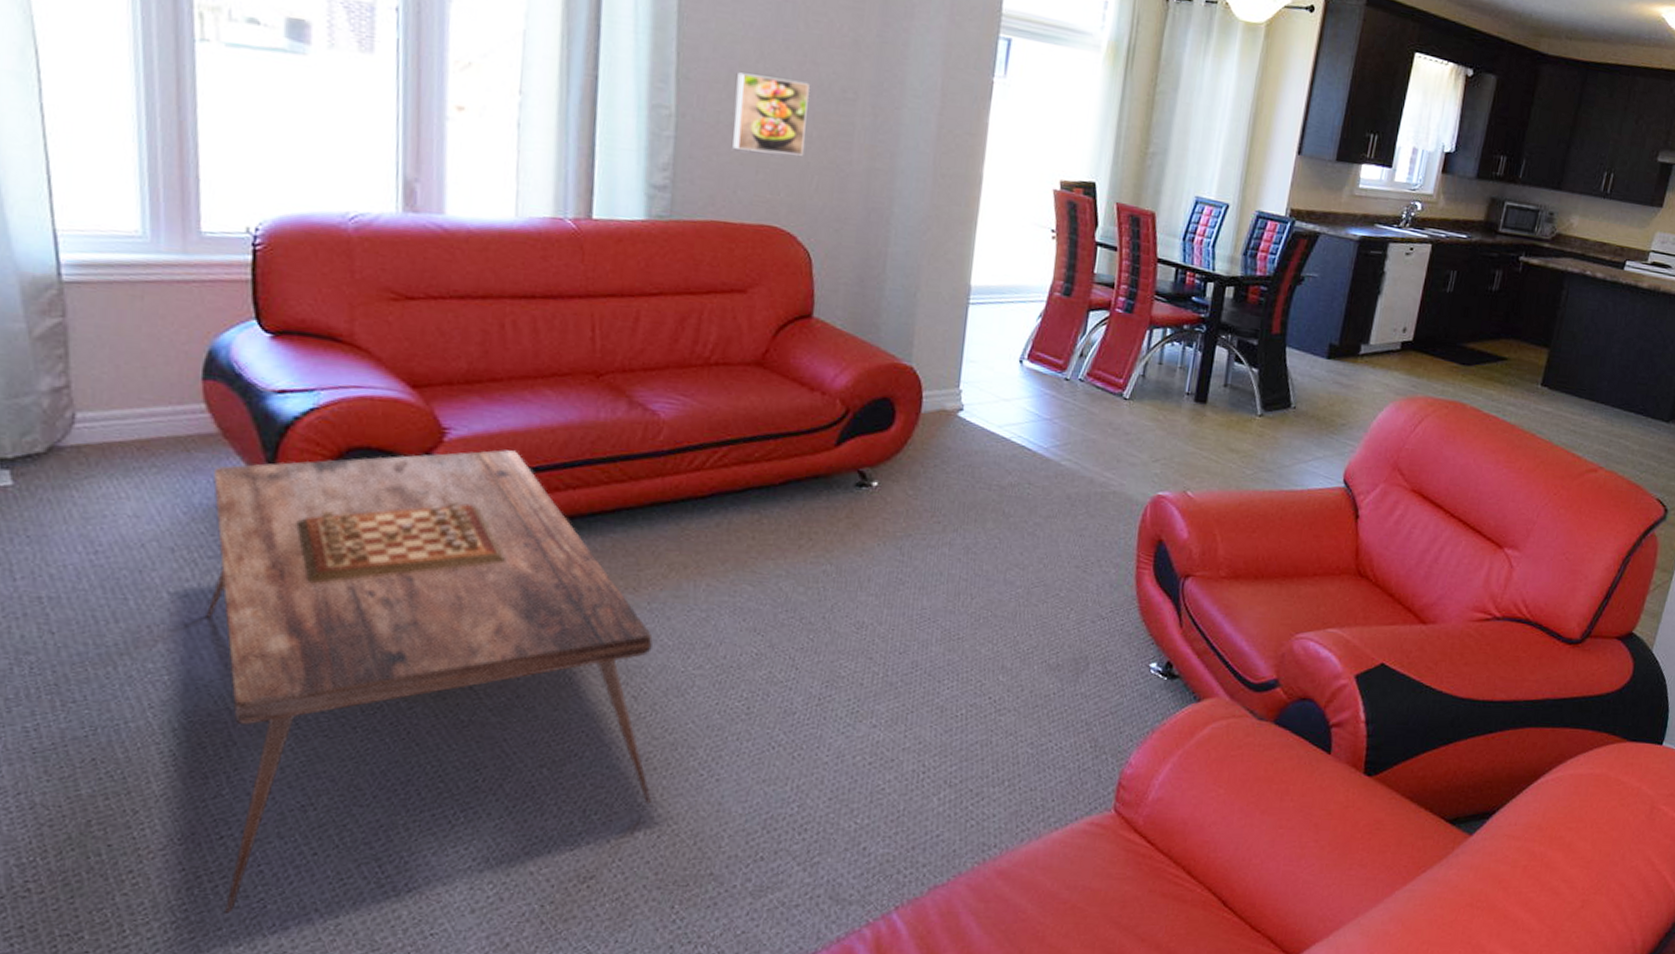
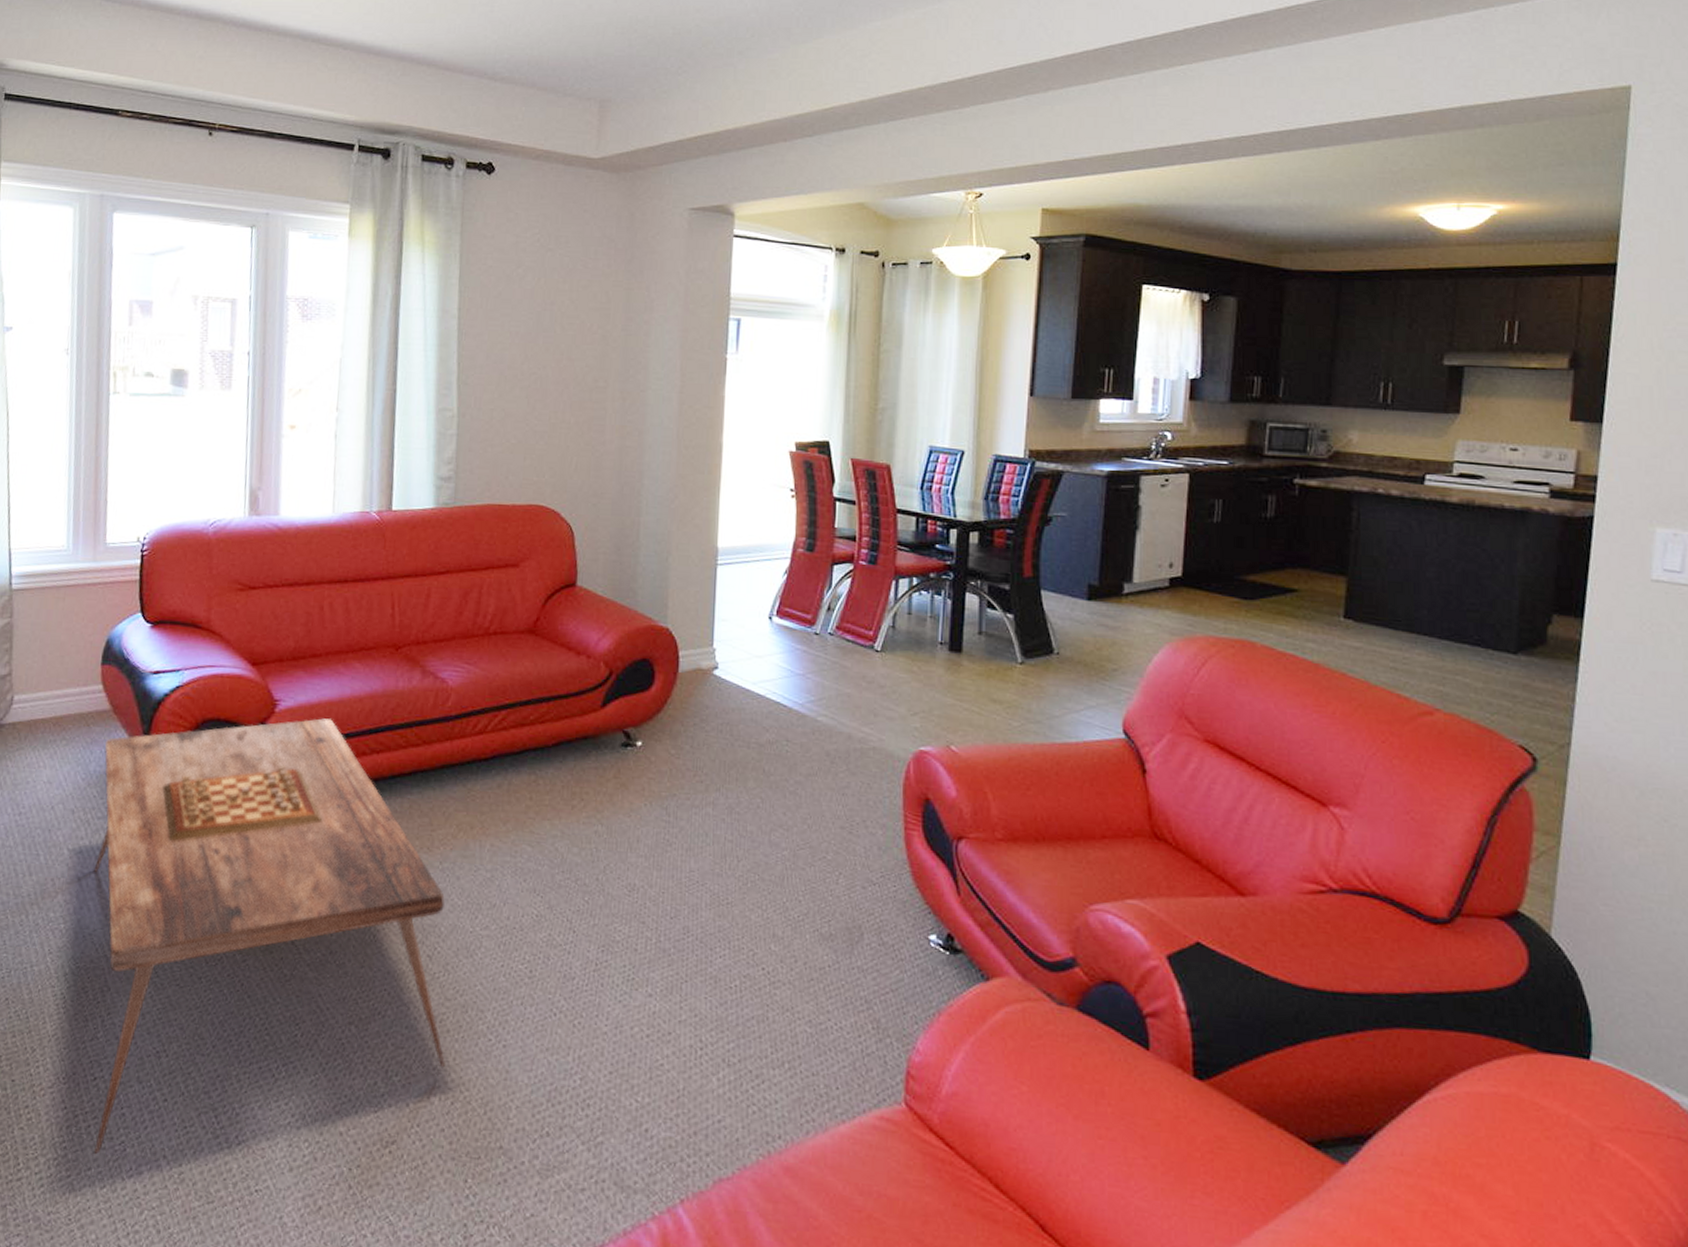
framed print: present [732,72,810,156] -> none [504,374,566,441]

